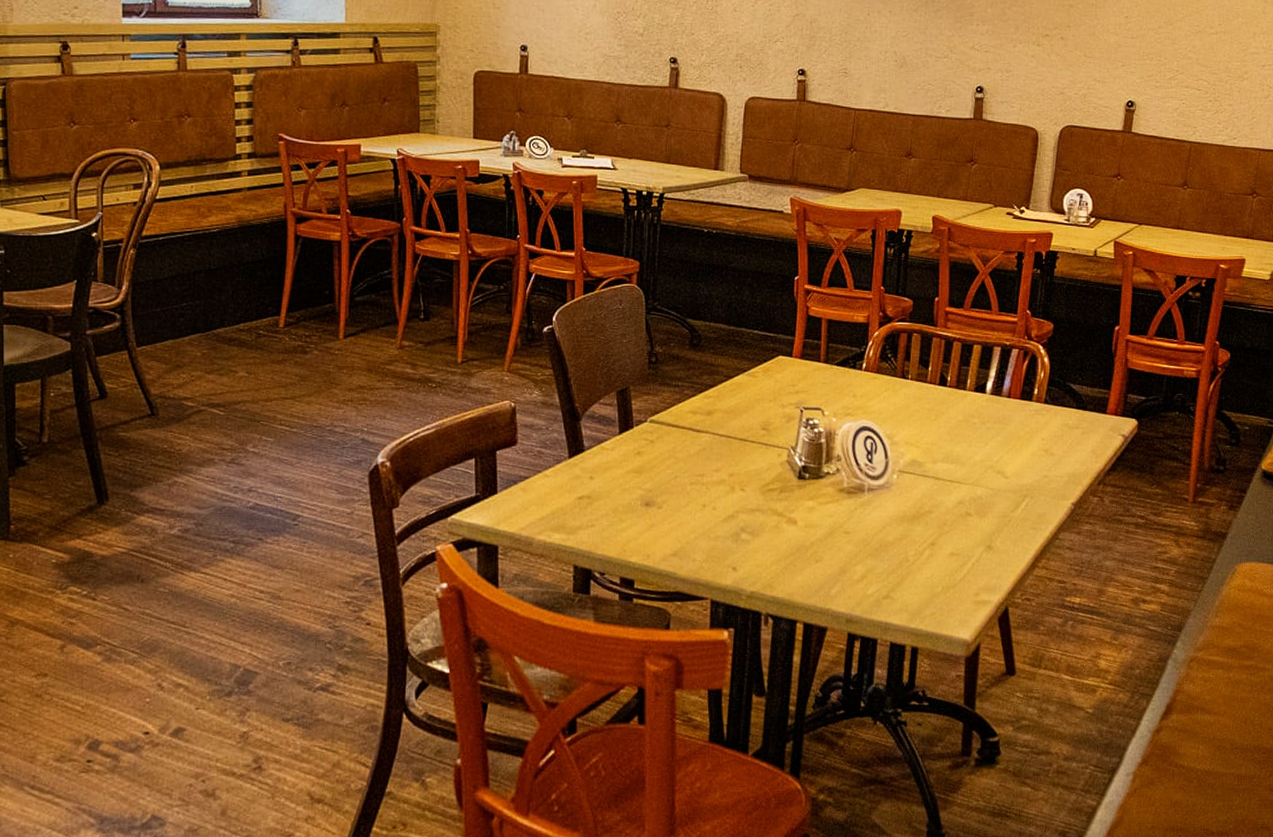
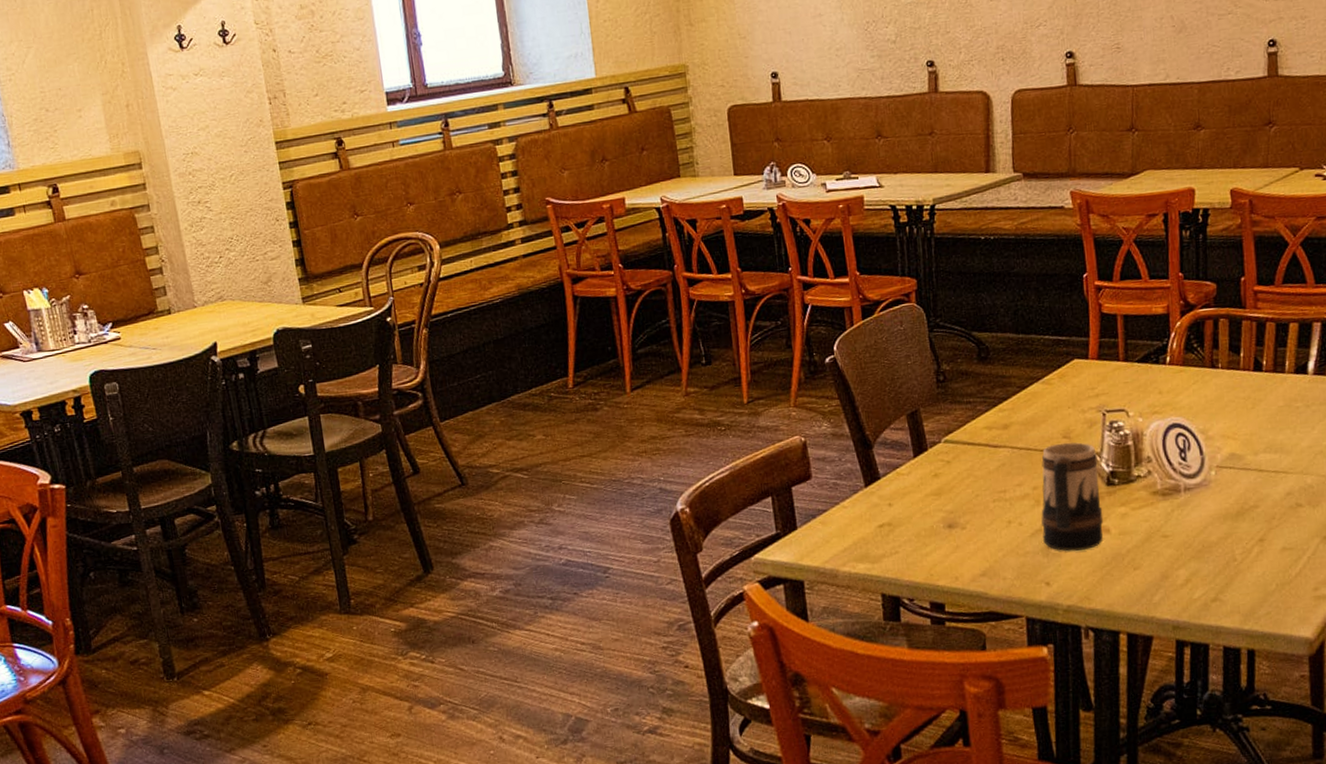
beer mug: none [734,434,793,539] -> present [1041,442,1104,551]

